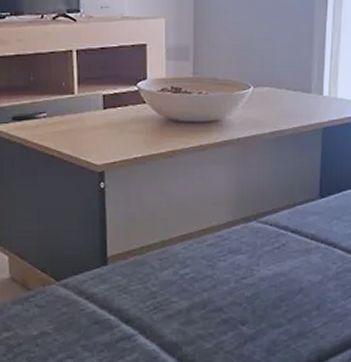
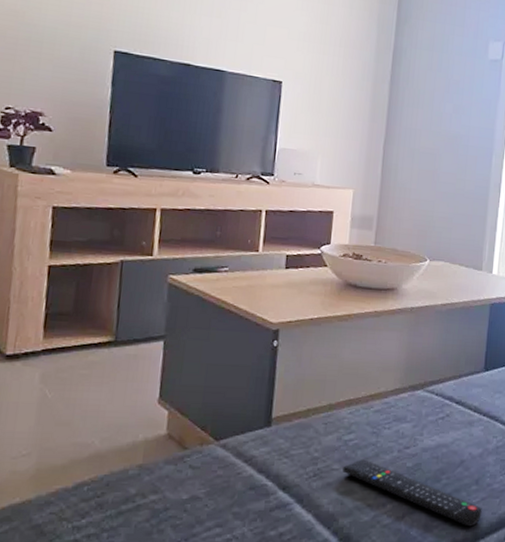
remote control: none [182,291,325,350] -> present [342,459,482,527]

